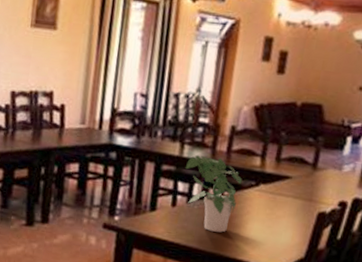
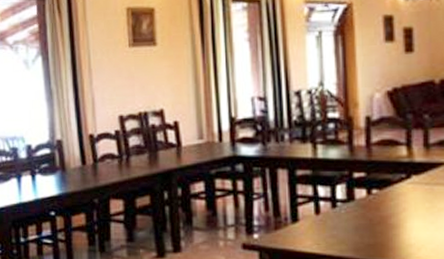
potted plant: present [185,154,242,233] -> none [322,153,390,236]

